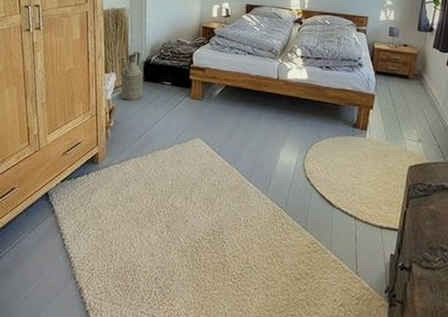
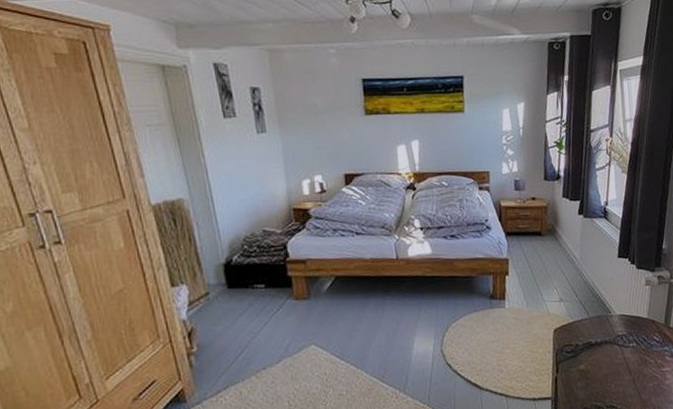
watering can: present [120,51,144,101] -> none [190,252,231,317]

